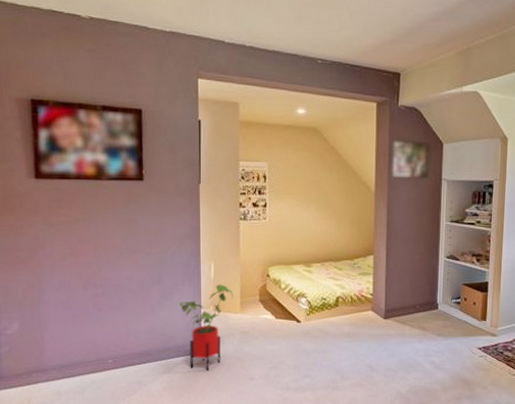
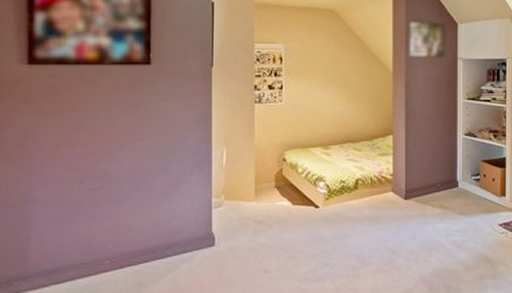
house plant: present [179,284,233,371] -> none [188,171,247,266]

